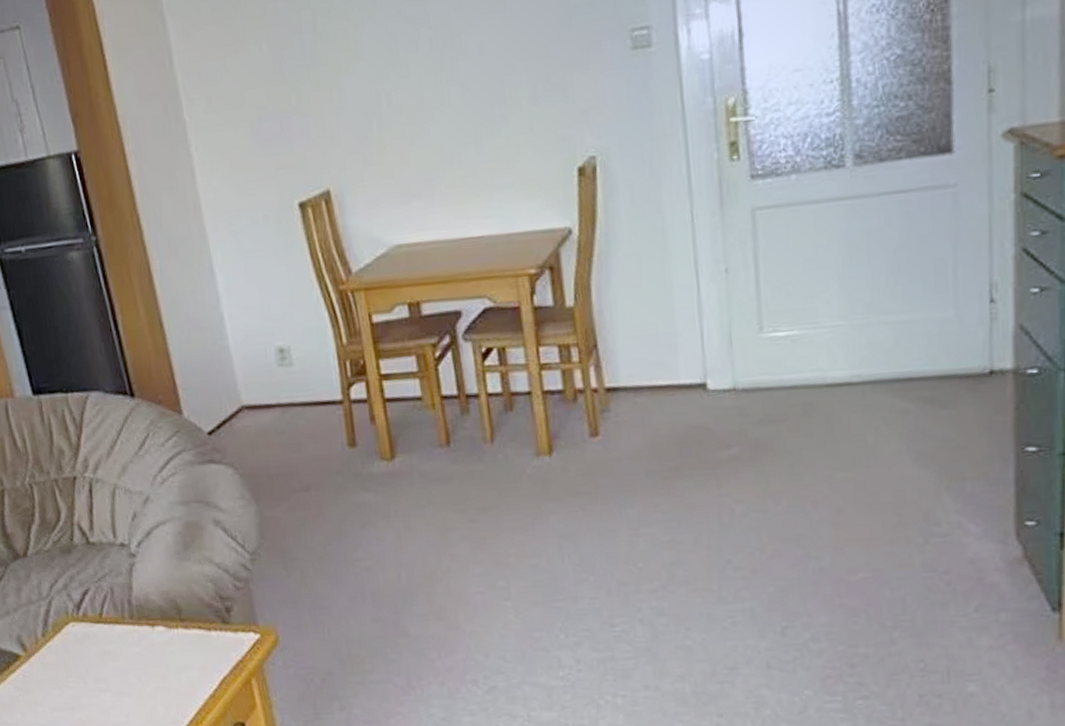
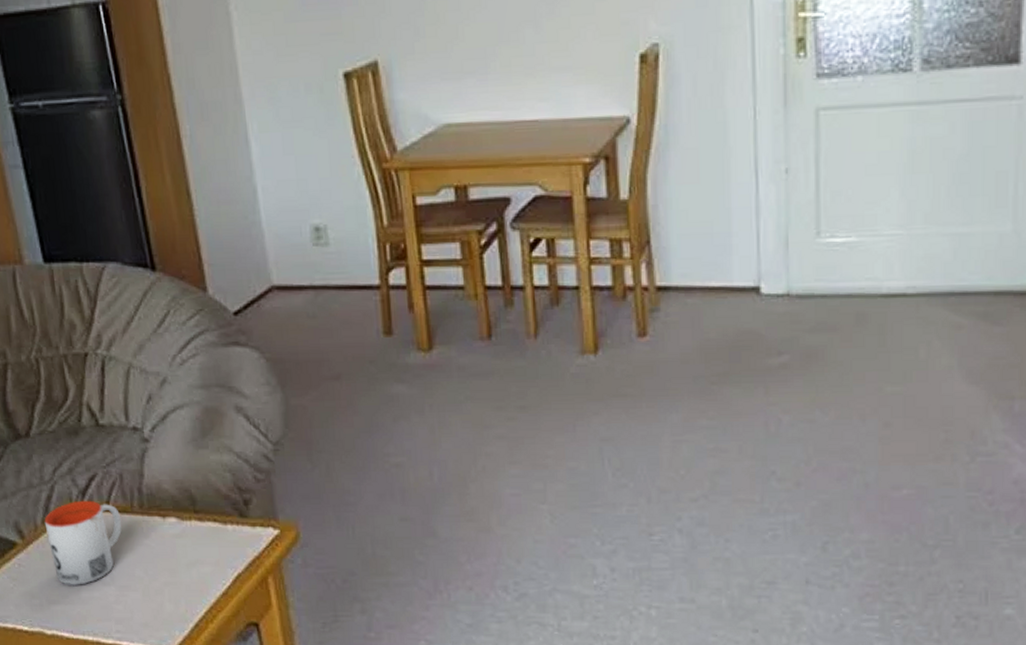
mug: none [44,613,115,693] -> present [44,500,122,585]

